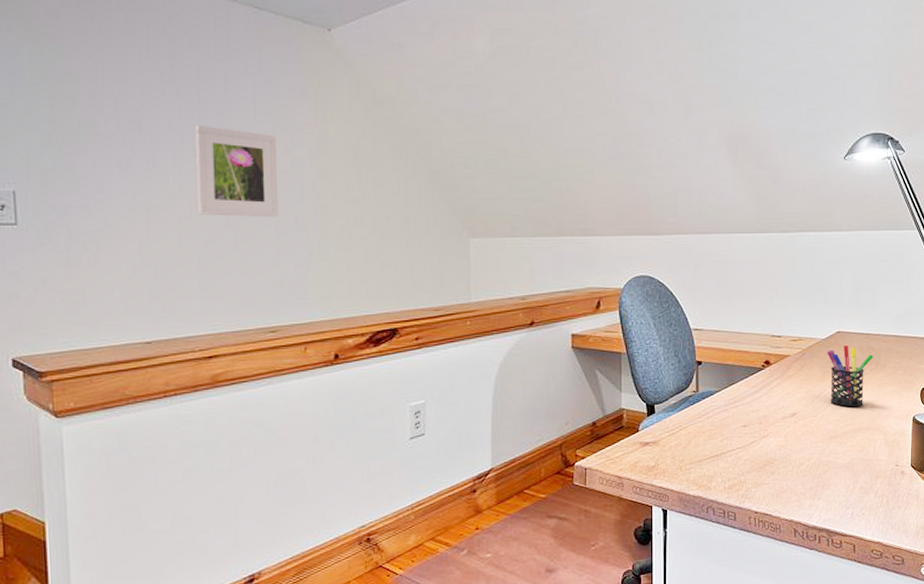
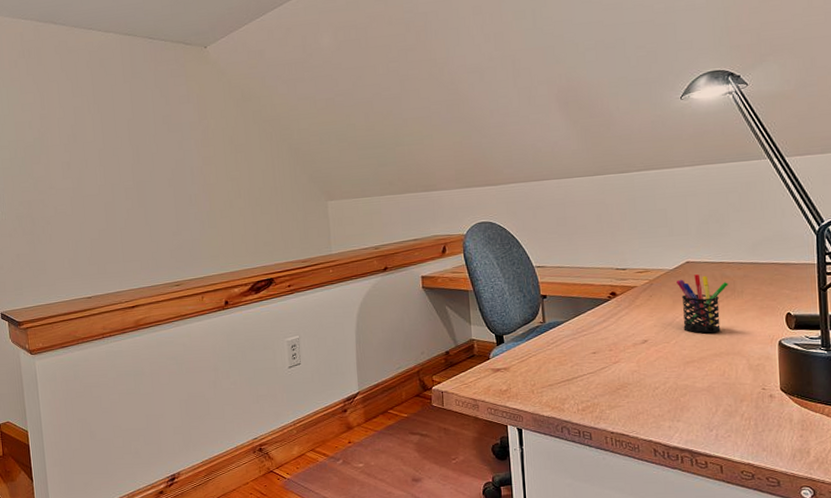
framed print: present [196,124,278,218] -> none [113,132,176,200]

